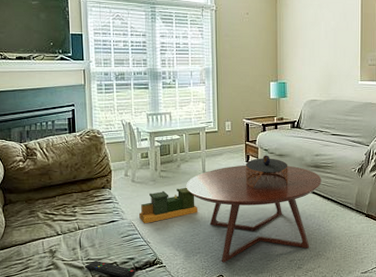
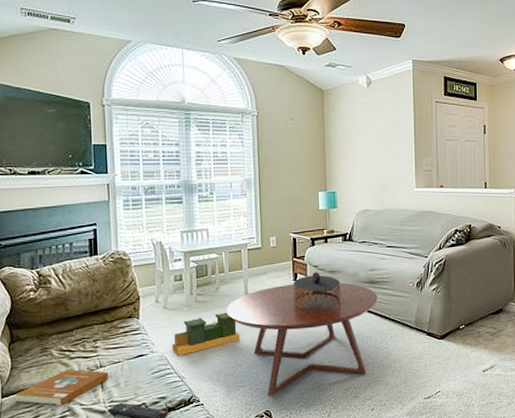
book: none [8,230,86,260] -> present [15,369,109,406]

